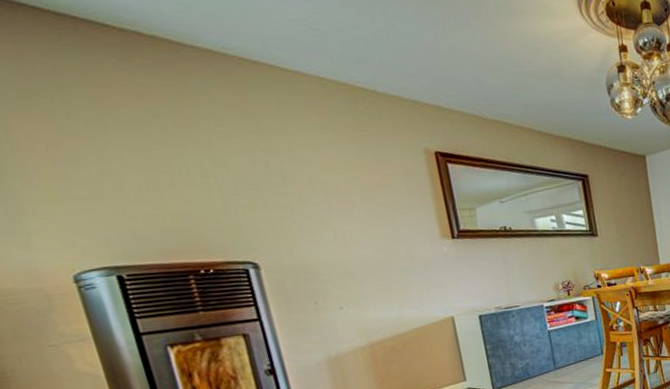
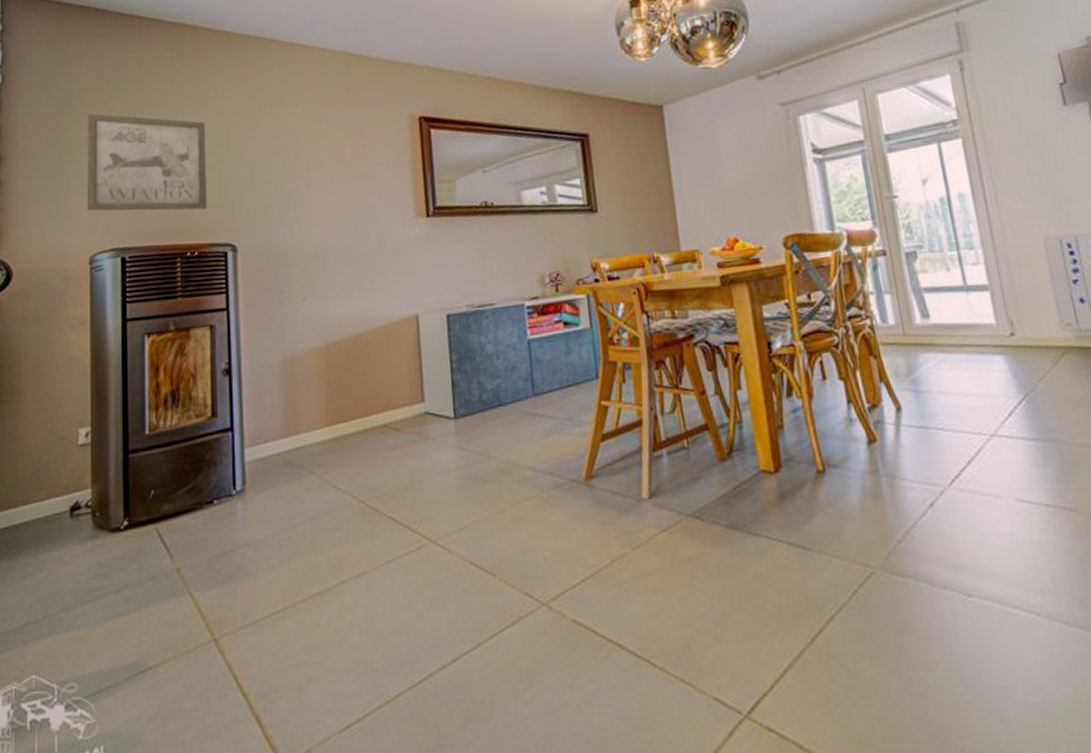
wall art: none [22,123,215,230] -> present [87,113,207,211]

